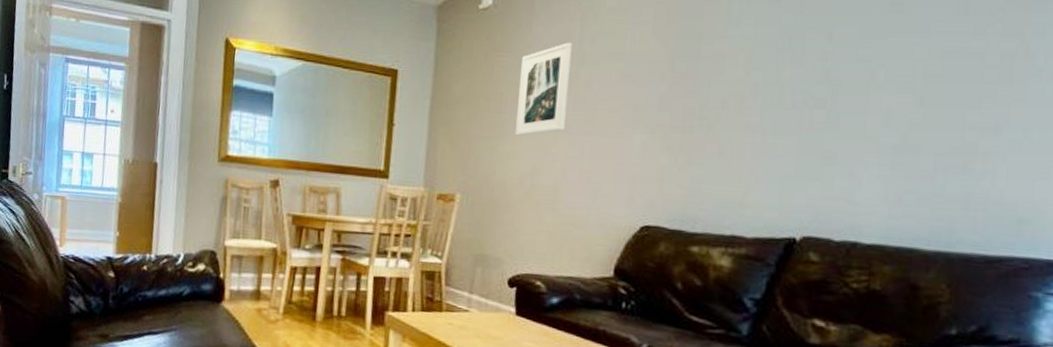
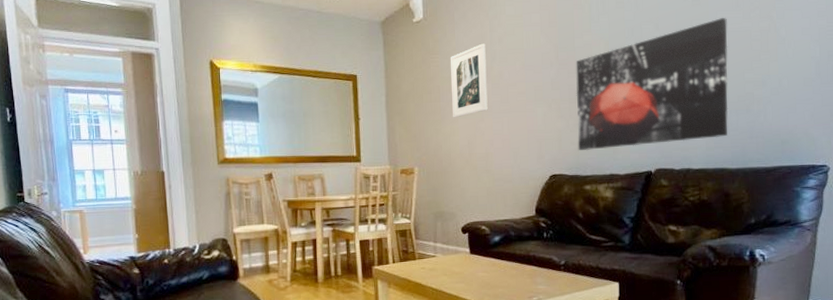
wall art: none [687,31,946,204] -> present [576,18,728,151]

